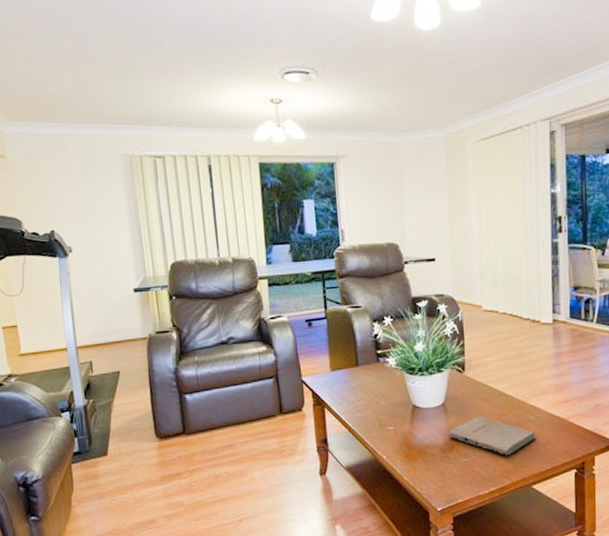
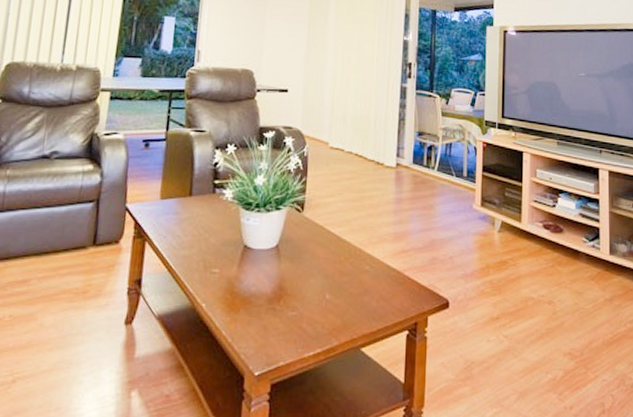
book: present [450,416,536,456] -> none [279,262,370,311]

